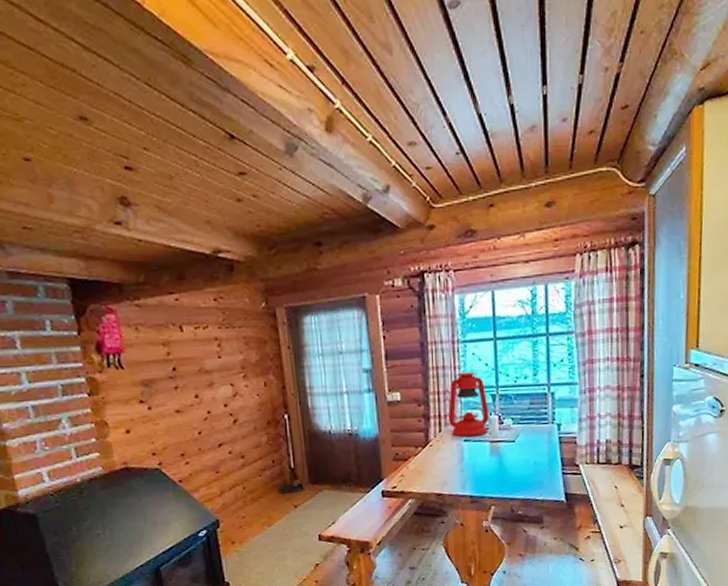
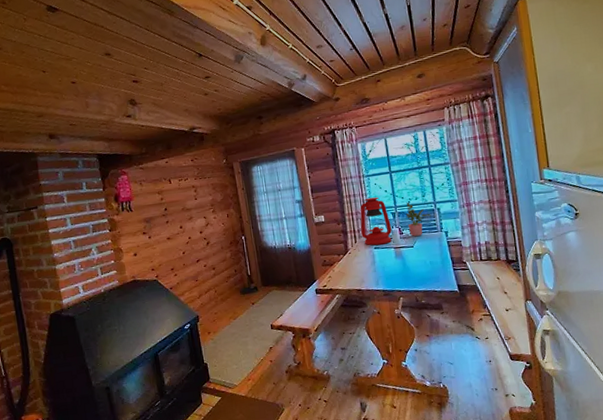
potted plant: none [510,381,542,429] -> present [406,202,431,237]

